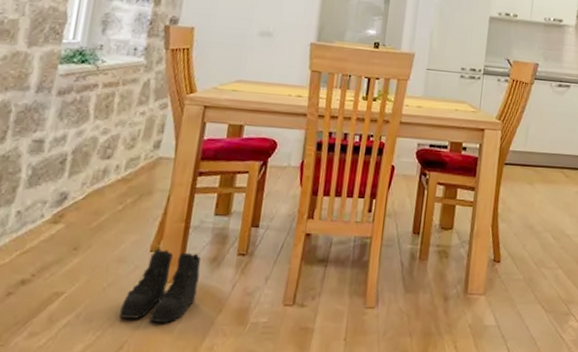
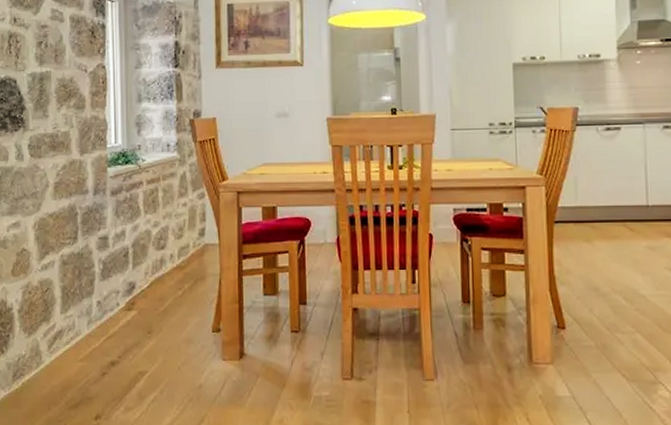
boots: present [119,249,202,323] -> none [195,330,260,397]

